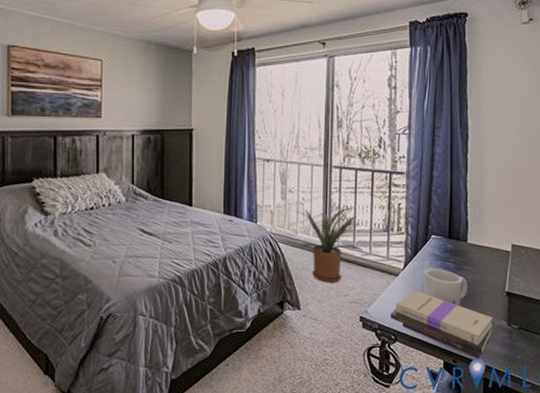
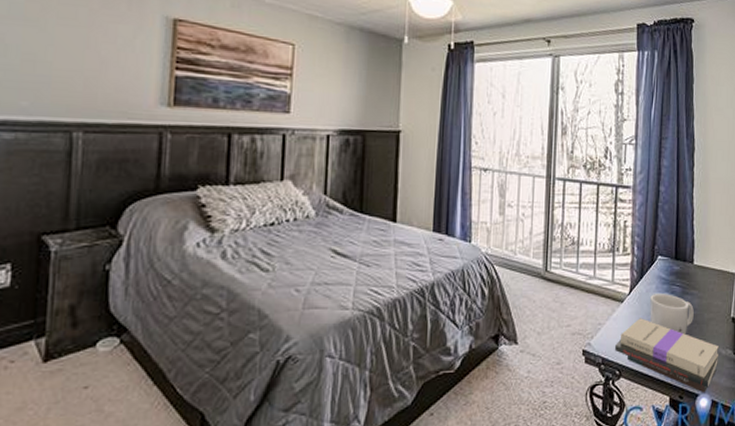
house plant: present [291,207,363,283] -> none [510,224,587,312]

